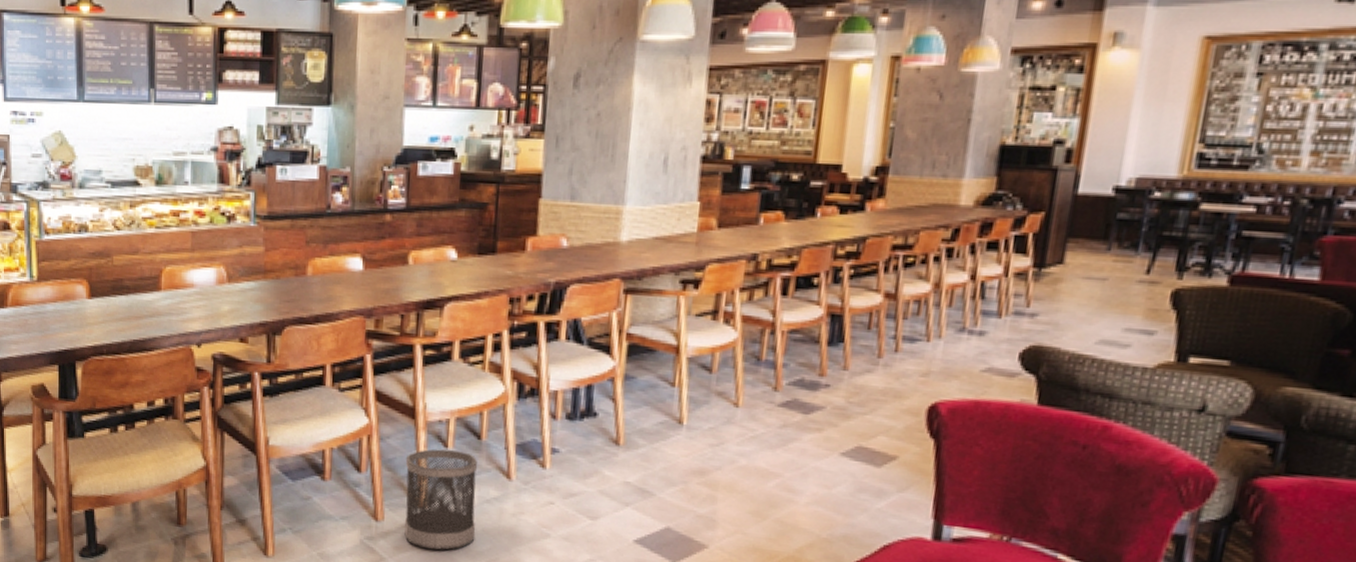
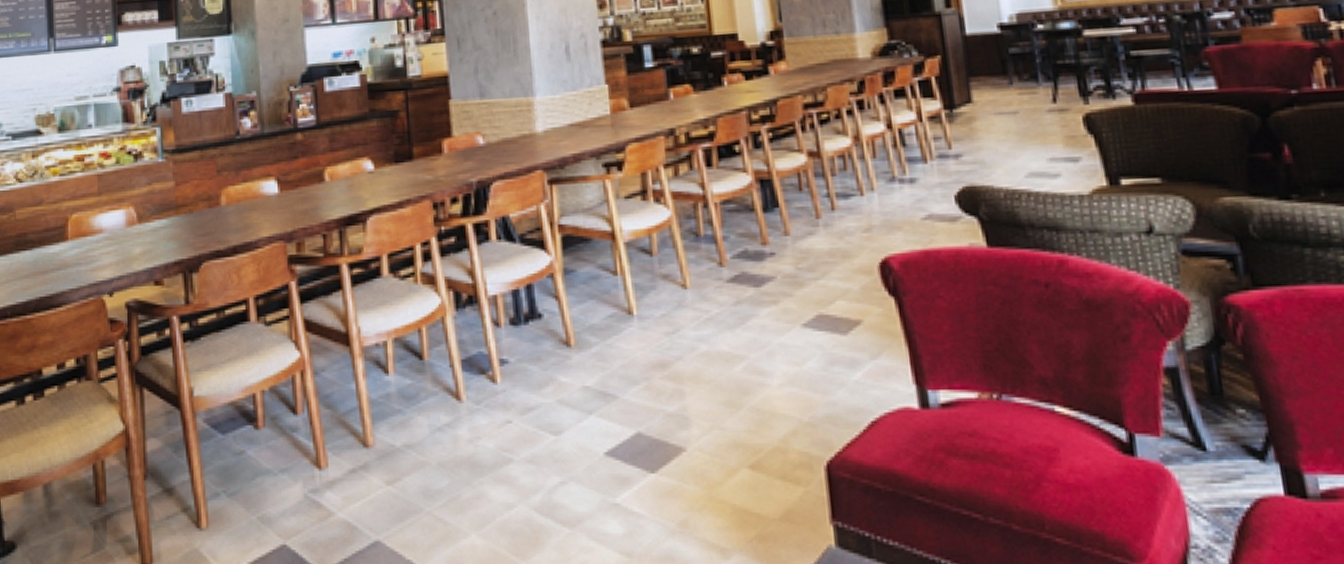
wastebasket: present [404,449,478,550] -> none [344,375,431,495]

